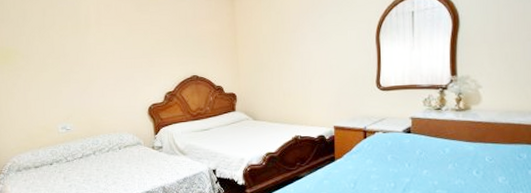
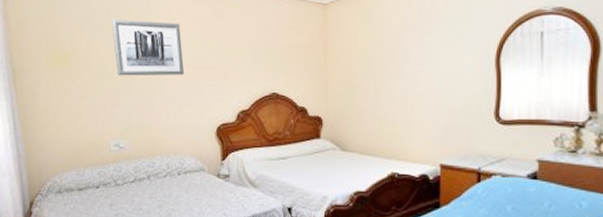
wall art: none [47,18,116,68] -> present [111,19,185,76]

